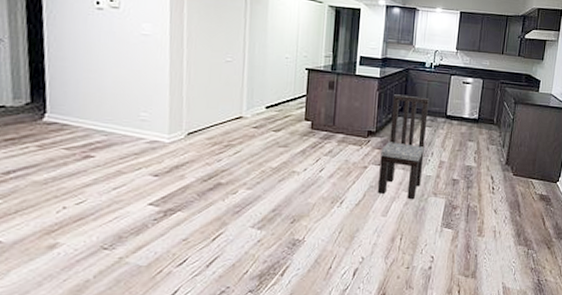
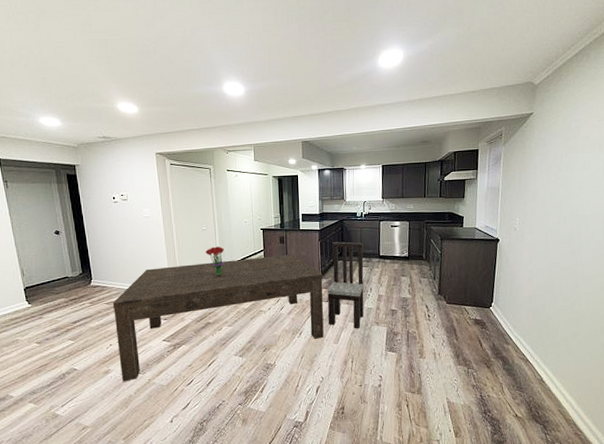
dining table: none [75,103,377,260] -> present [112,254,324,382]
bouquet: none [227,84,254,124] -> present [206,246,225,276]

